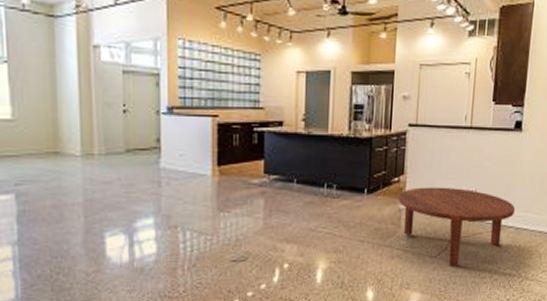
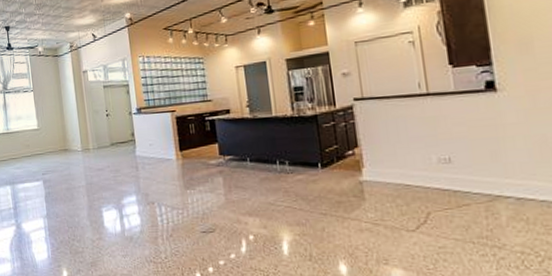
coffee table: present [398,187,515,268] -> none [355,156,510,243]

